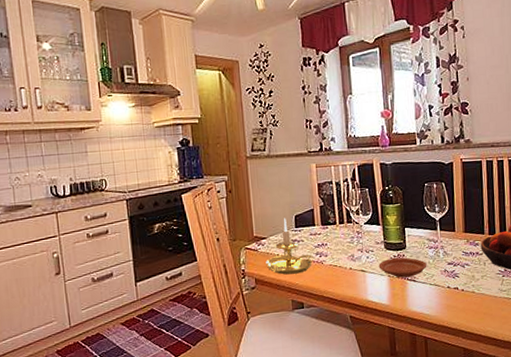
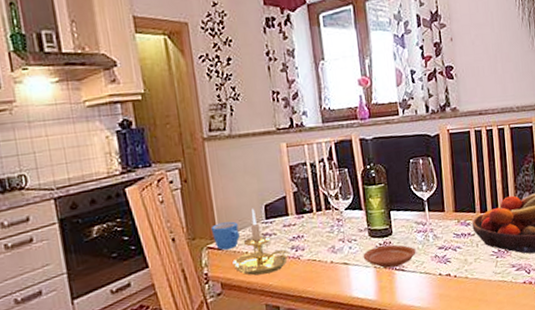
mug: none [249,227,273,251] -> present [210,221,240,250]

